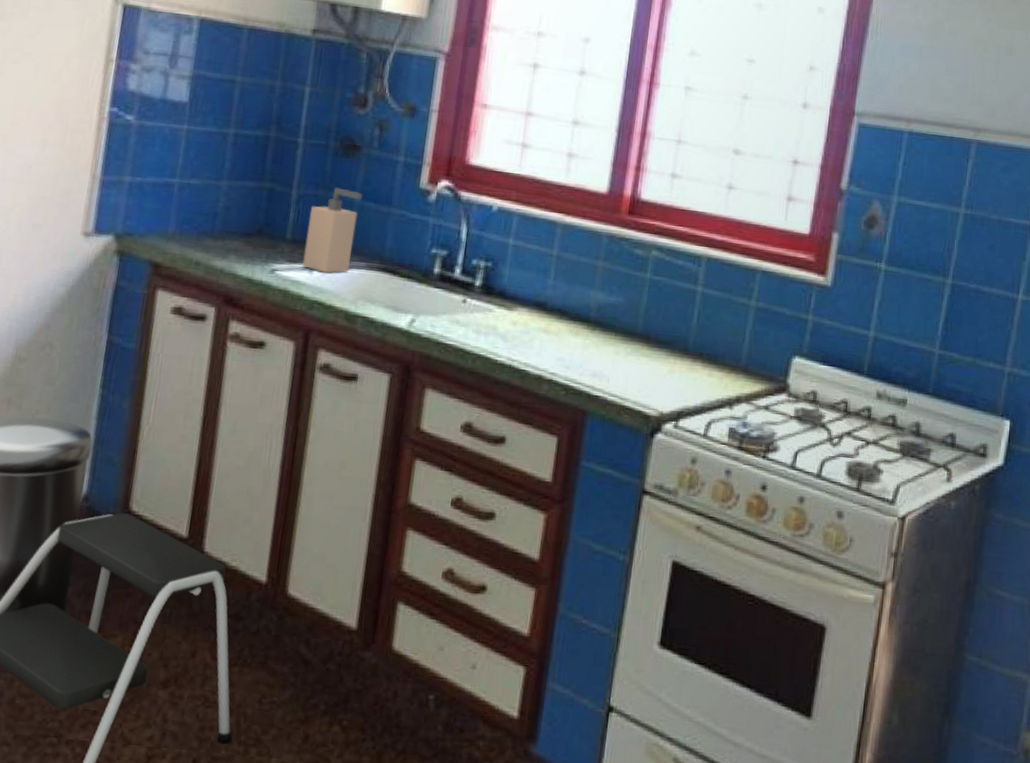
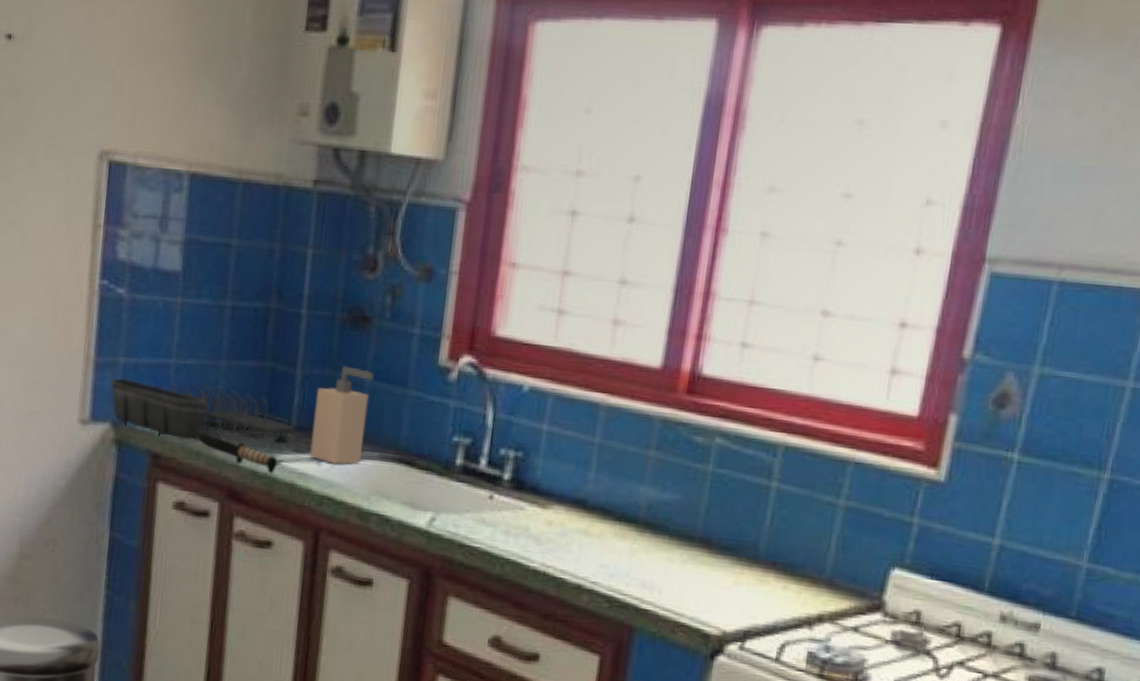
dish rack: none [113,194,290,253] -> present [108,377,296,442]
knife: none [196,244,273,282] -> present [196,432,278,475]

